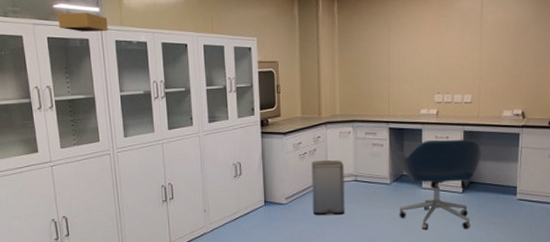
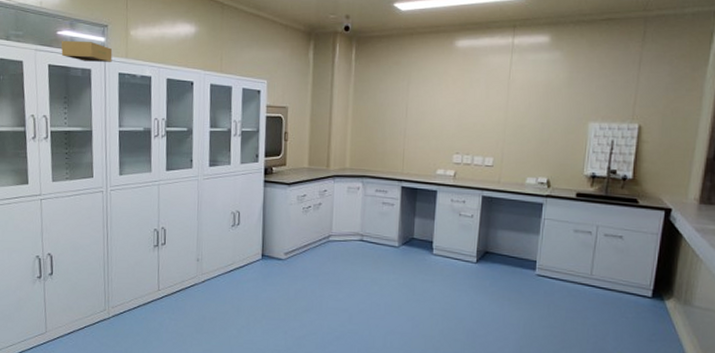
pedal bin: present [311,160,345,216] -> none [313,216,350,276]
office chair: present [396,139,481,230] -> none [405,204,500,303]

